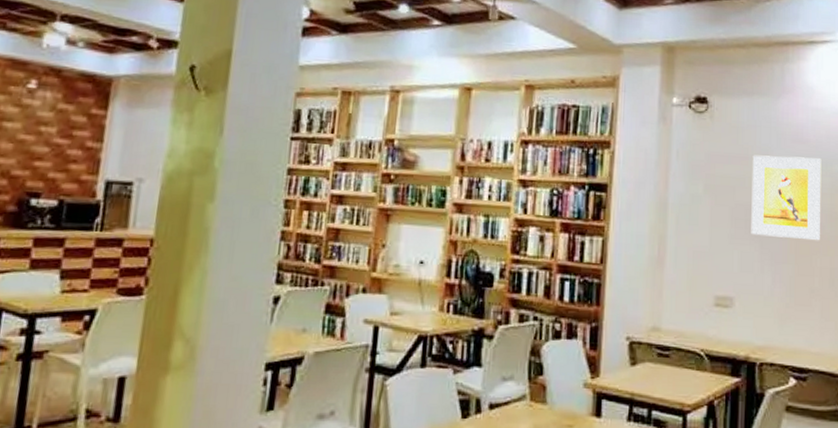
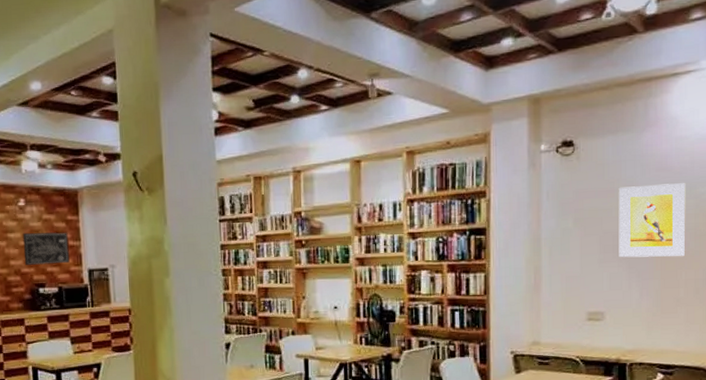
wall art: none [17,123,88,170] -> present [22,231,70,265]

